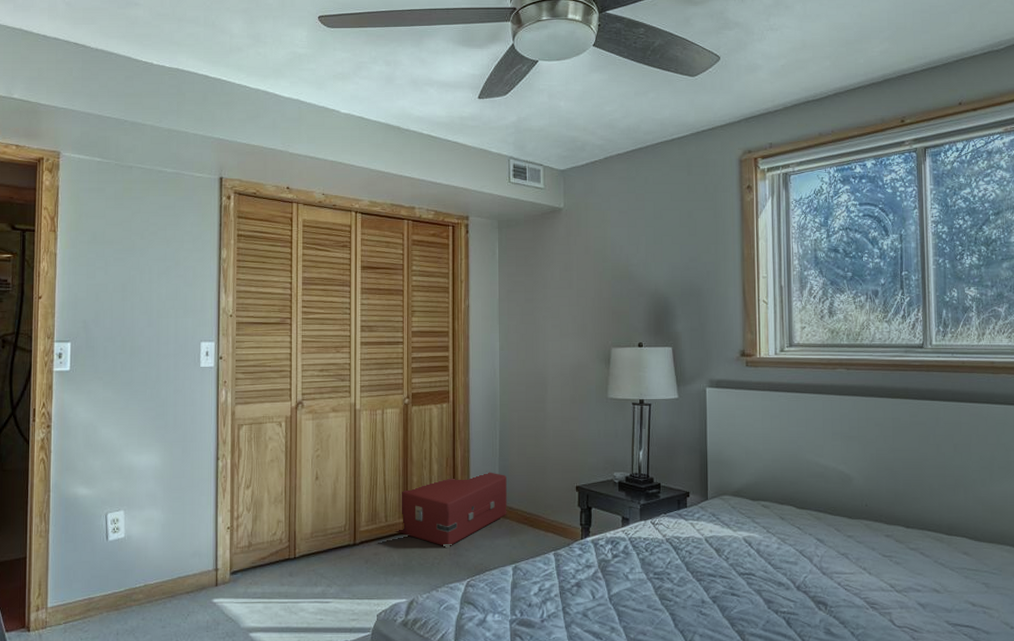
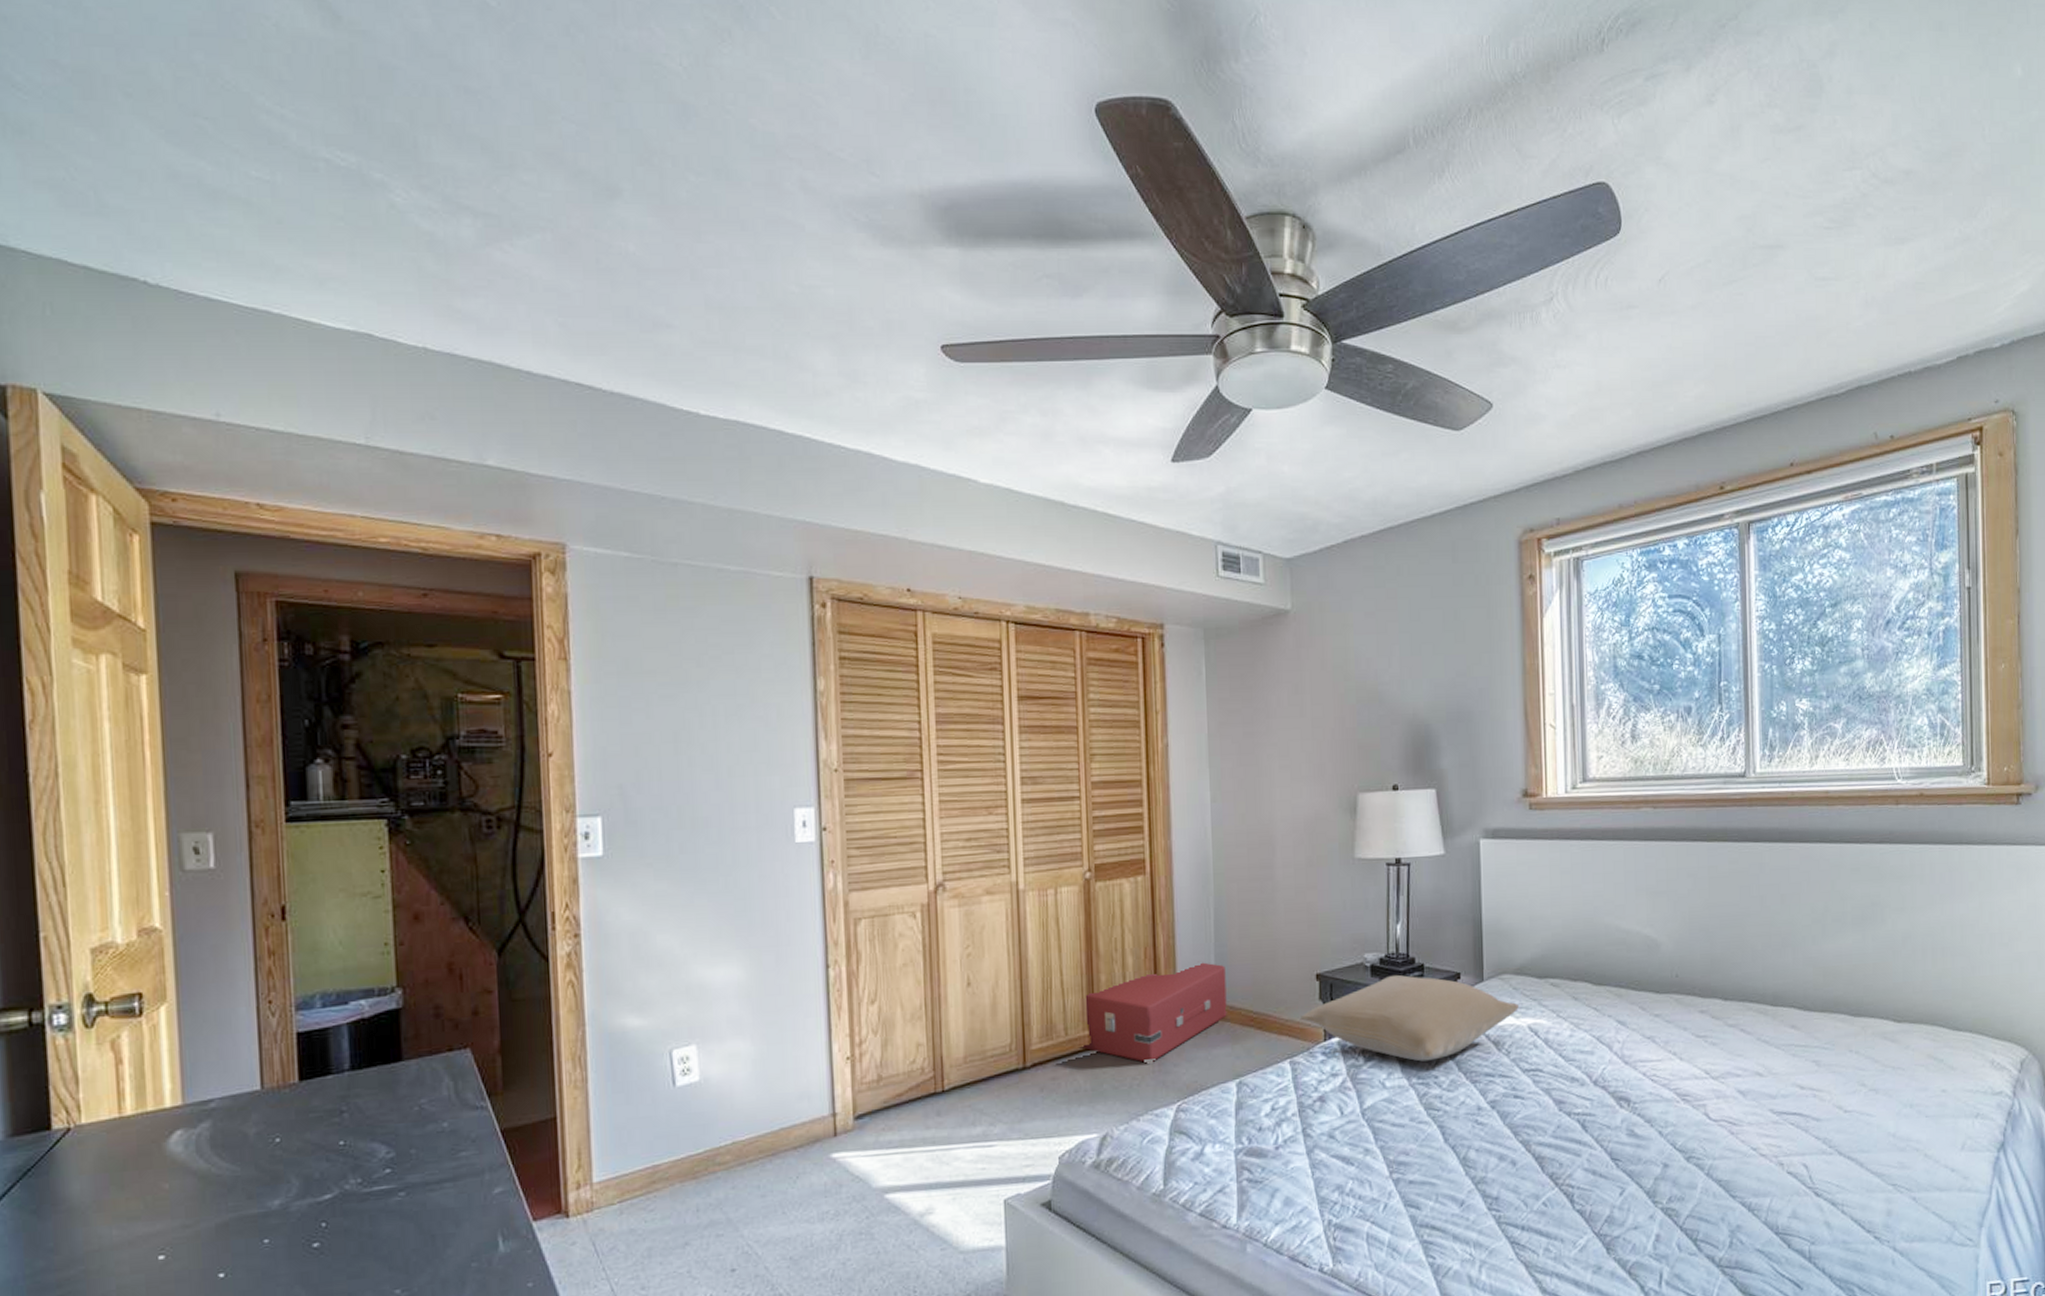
pillow: none [563,490,736,561] -> present [1301,974,1519,1062]

